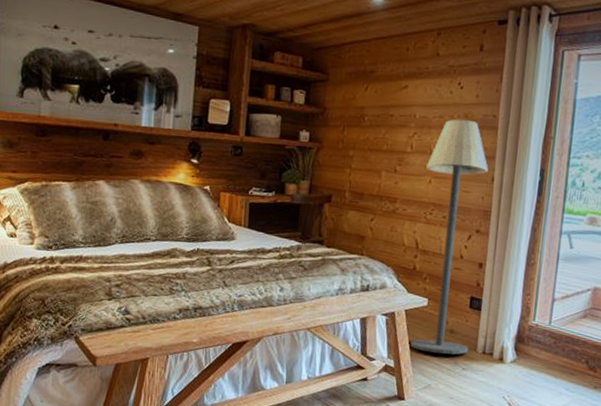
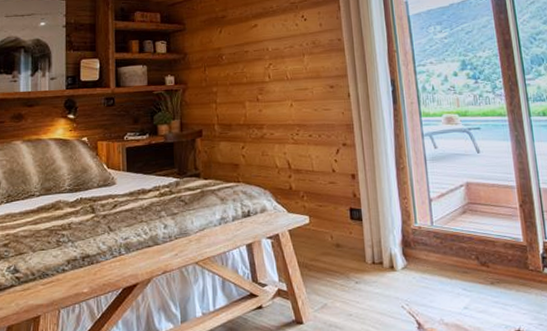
floor lamp: present [410,119,488,355] -> none [286,46,359,270]

